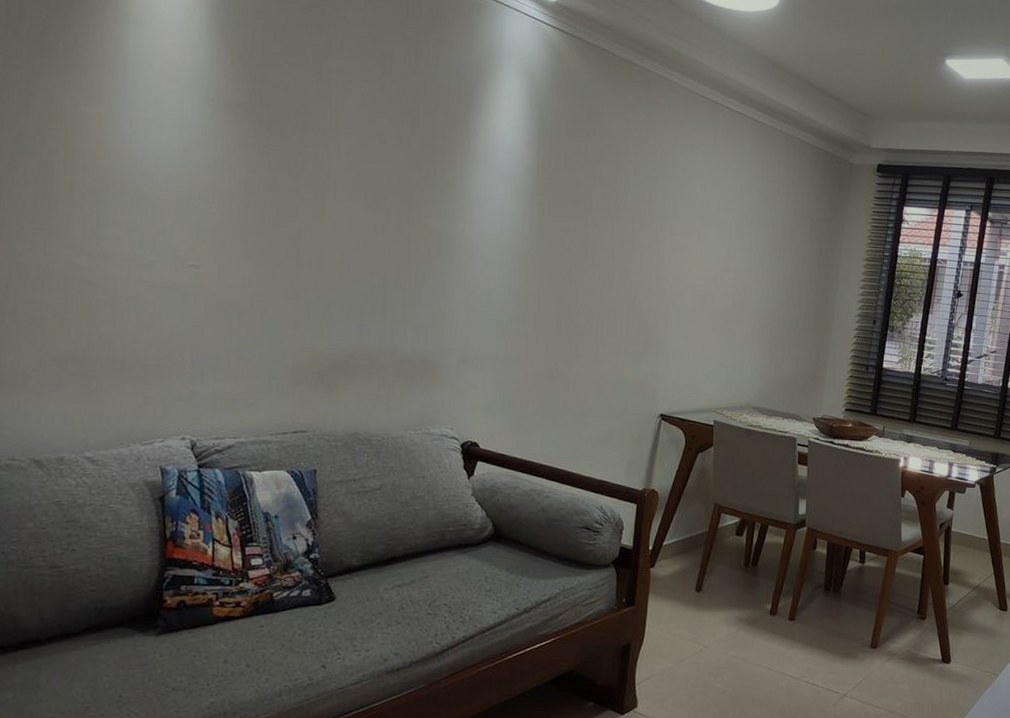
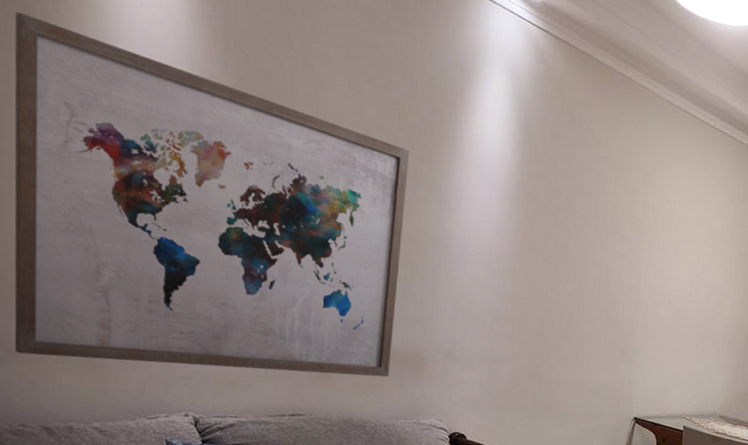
wall art: none [10,48,423,387] -> present [14,11,410,378]

